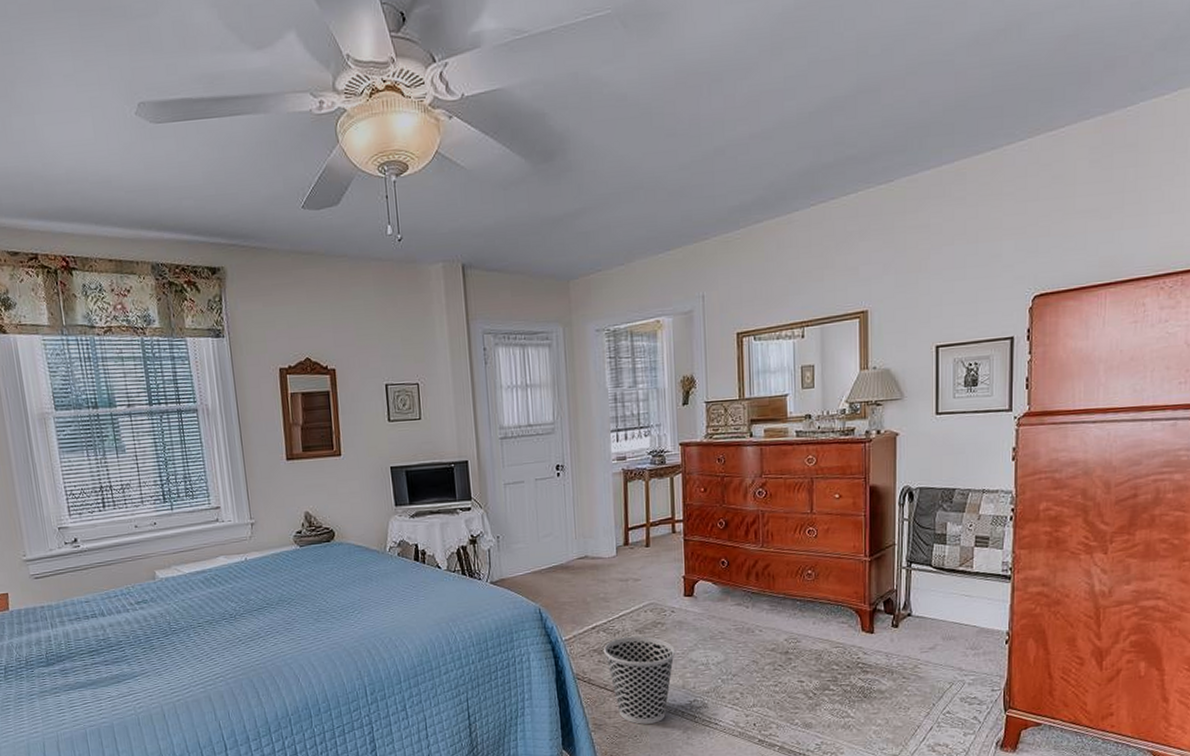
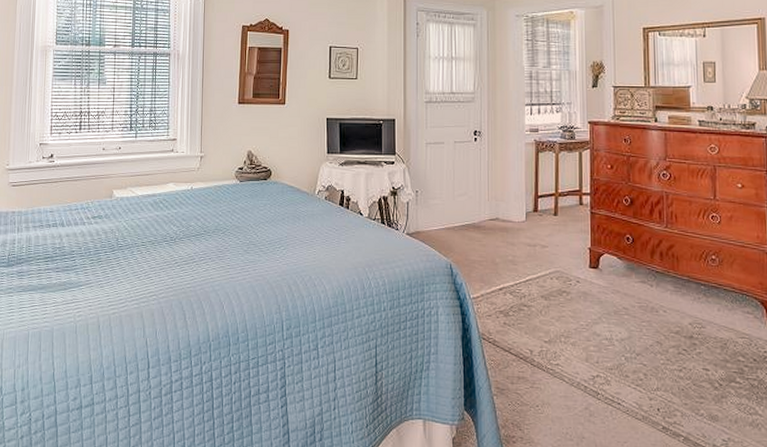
wastebasket: present [604,636,675,724] -> none [510,301,579,395]

